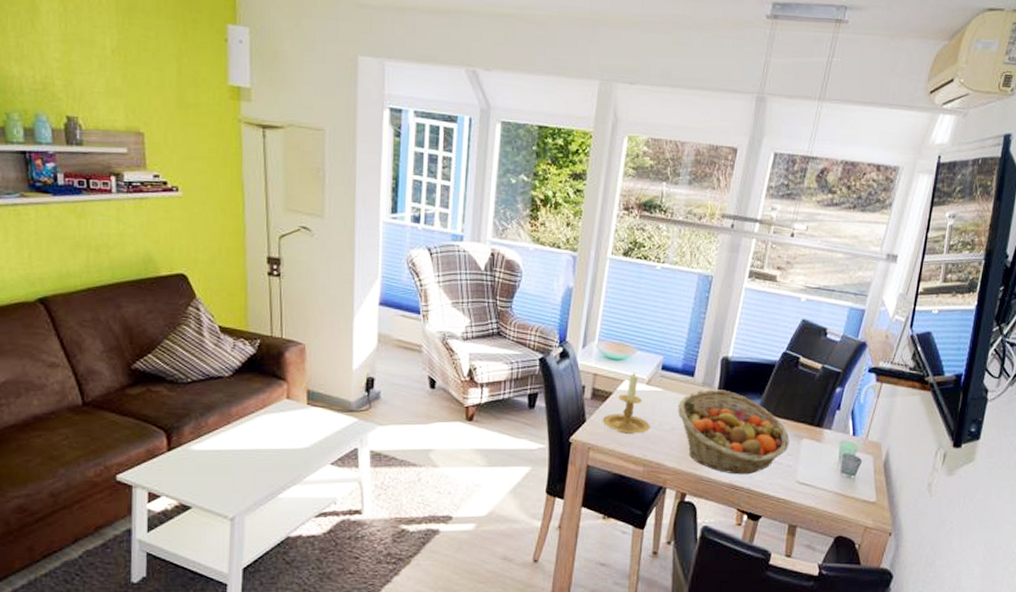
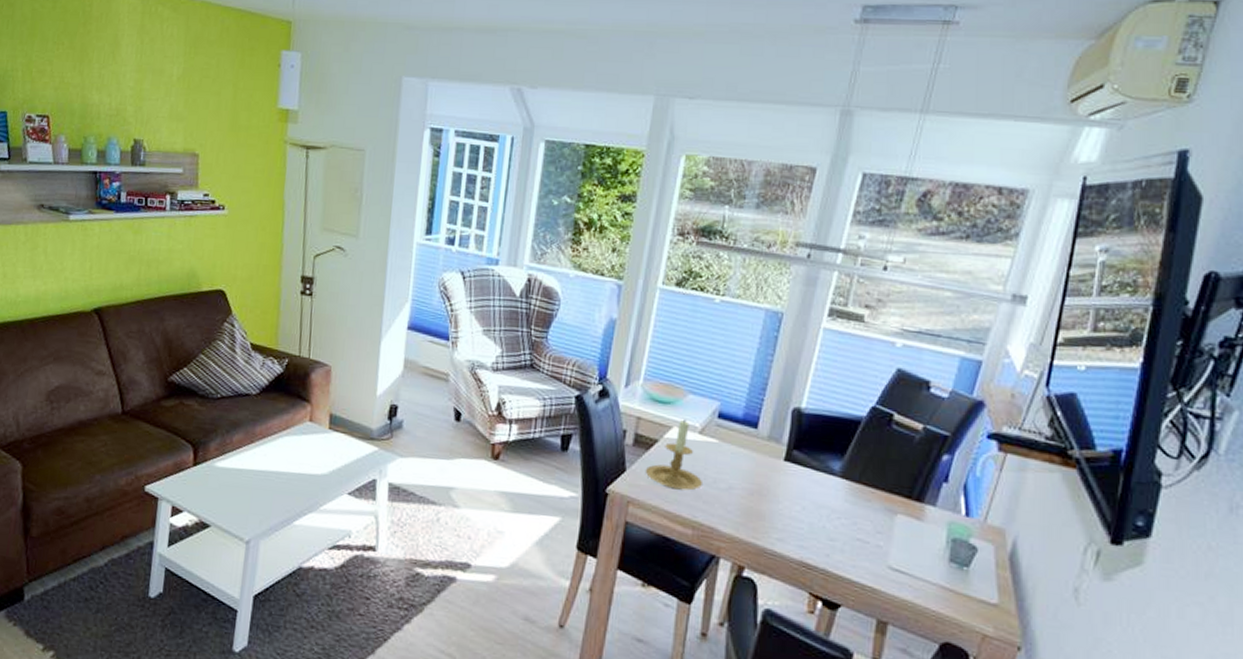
fruit basket: present [677,389,789,475] -> none [736,444,879,552]

